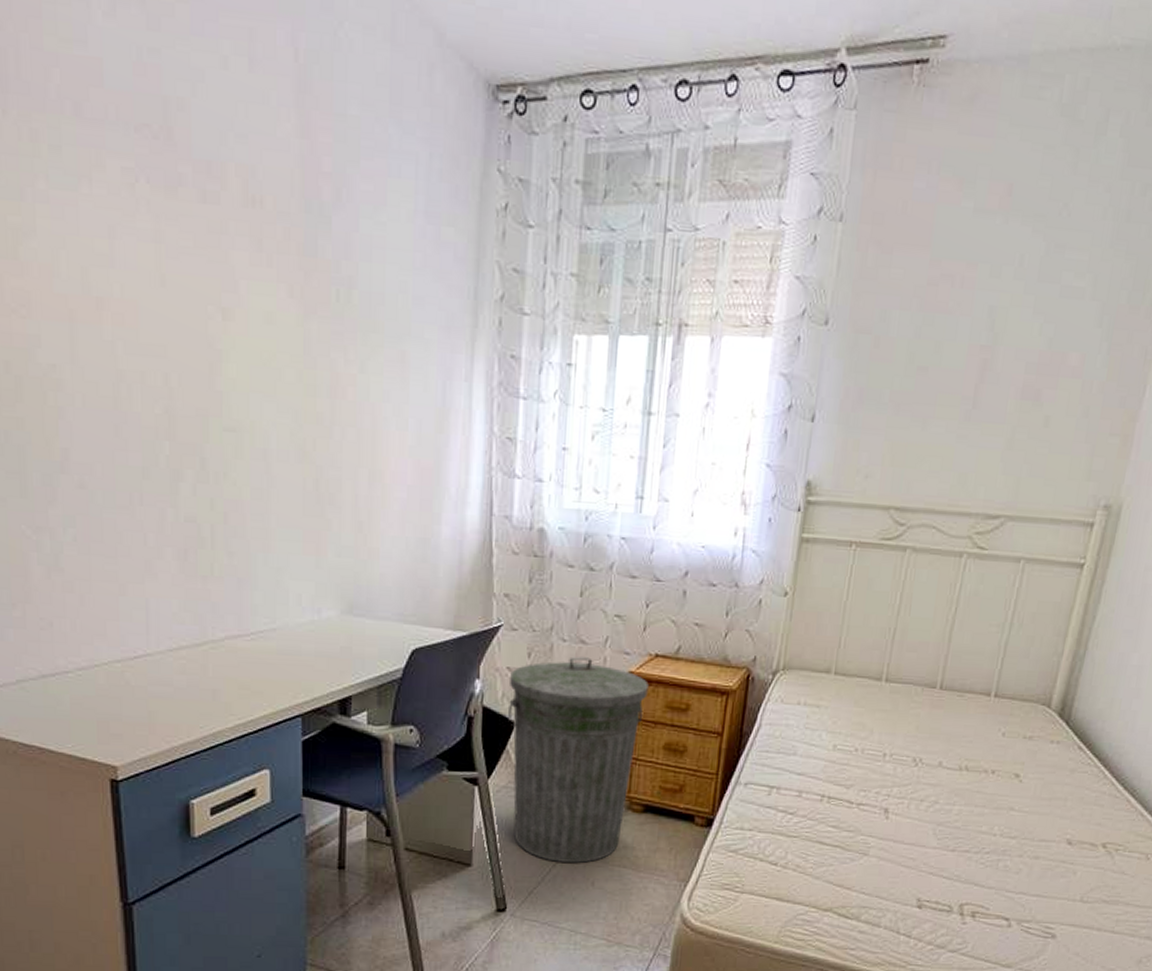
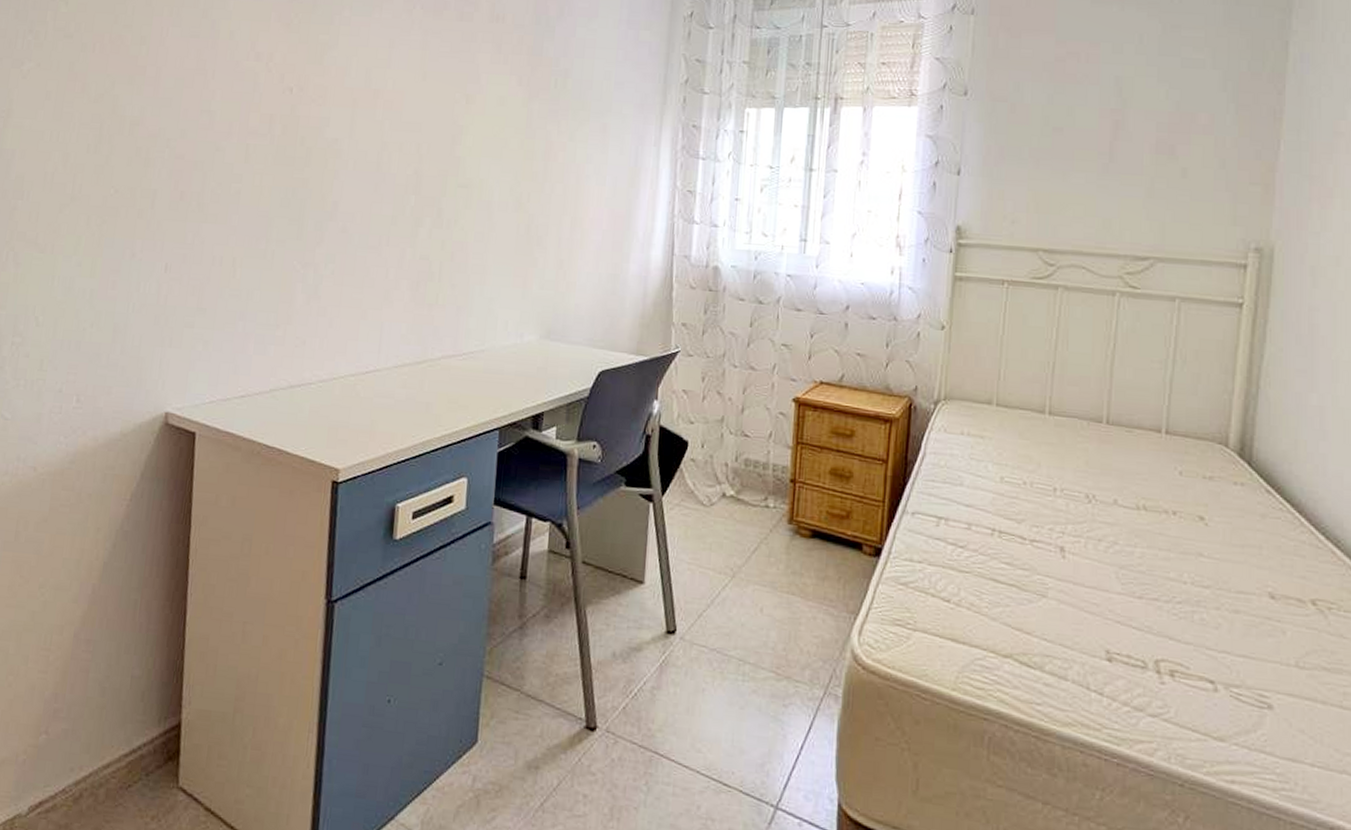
trash can: present [508,657,649,863] -> none [683,382,814,587]

